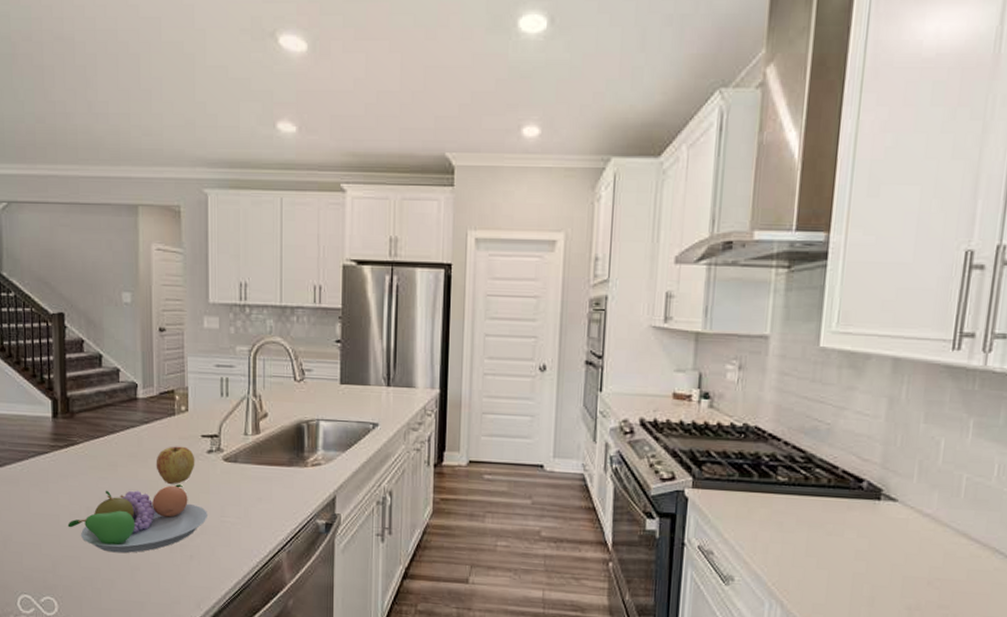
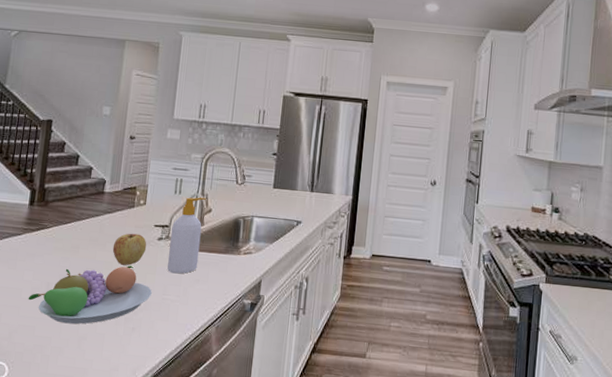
soap bottle: none [222,399,259,492] -> present [167,197,206,274]

